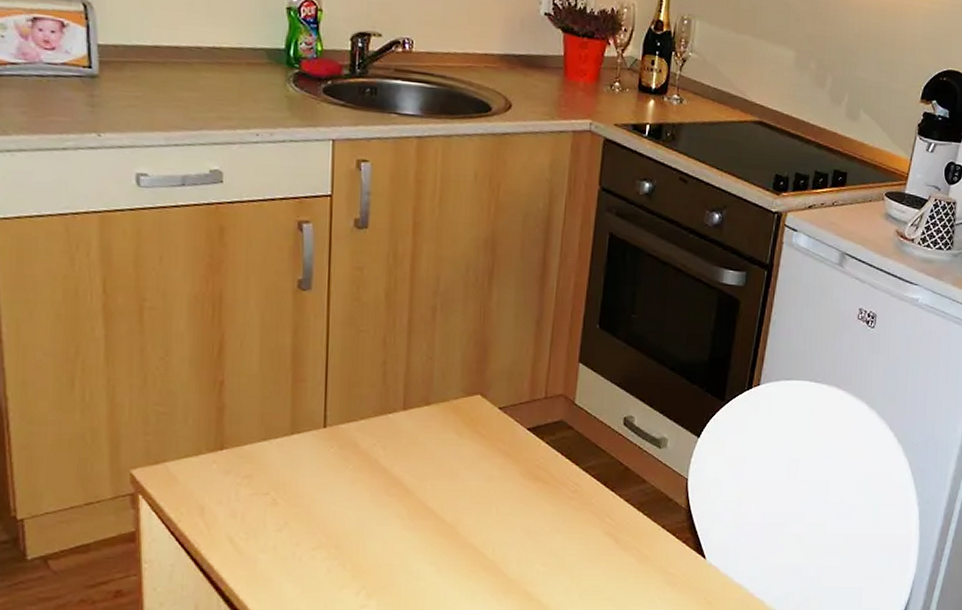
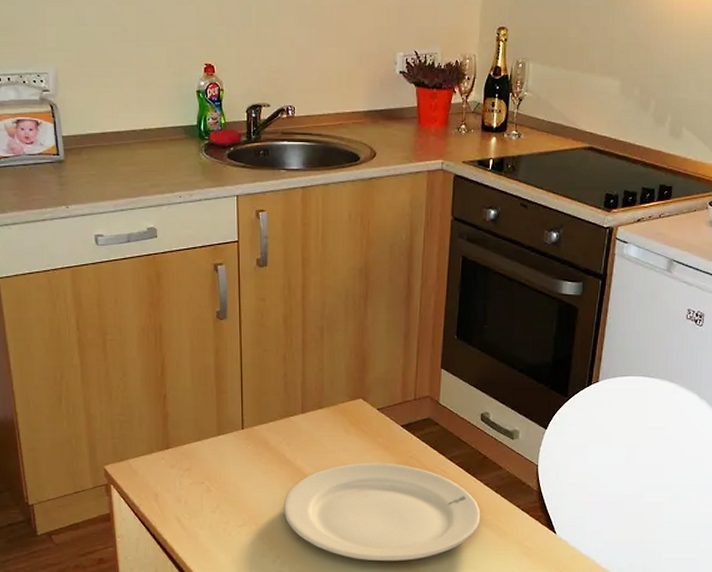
plate: none [373,472,619,592] -> present [283,462,481,562]

